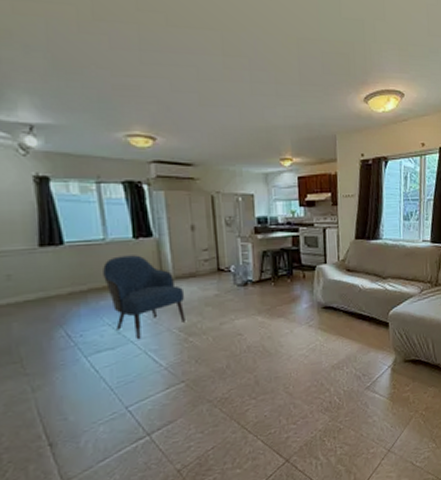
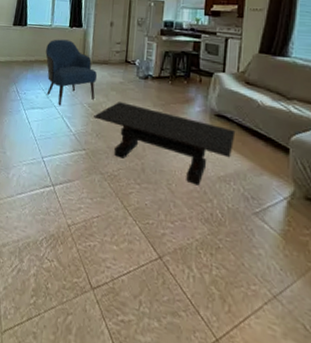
coffee table: none [188,316,343,381] -> present [93,102,236,186]

